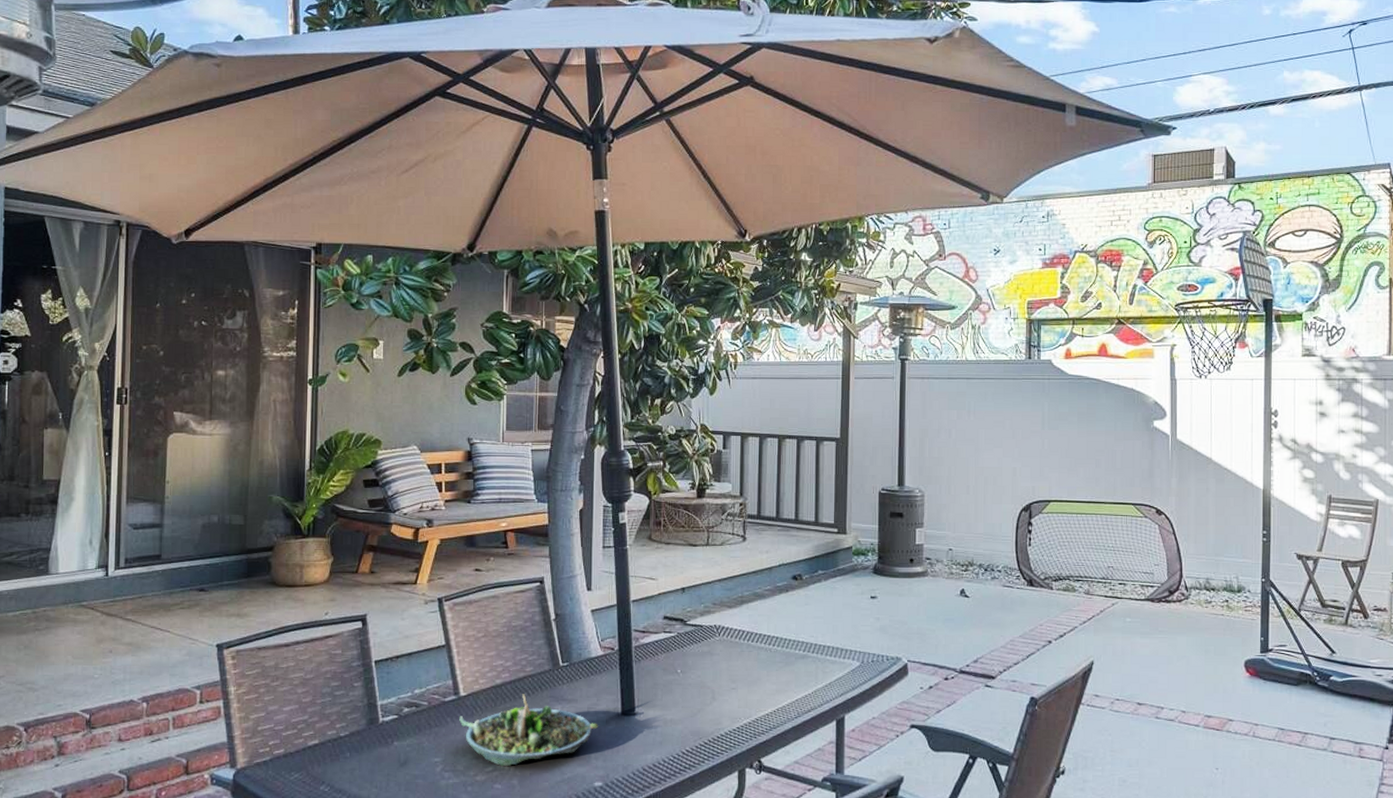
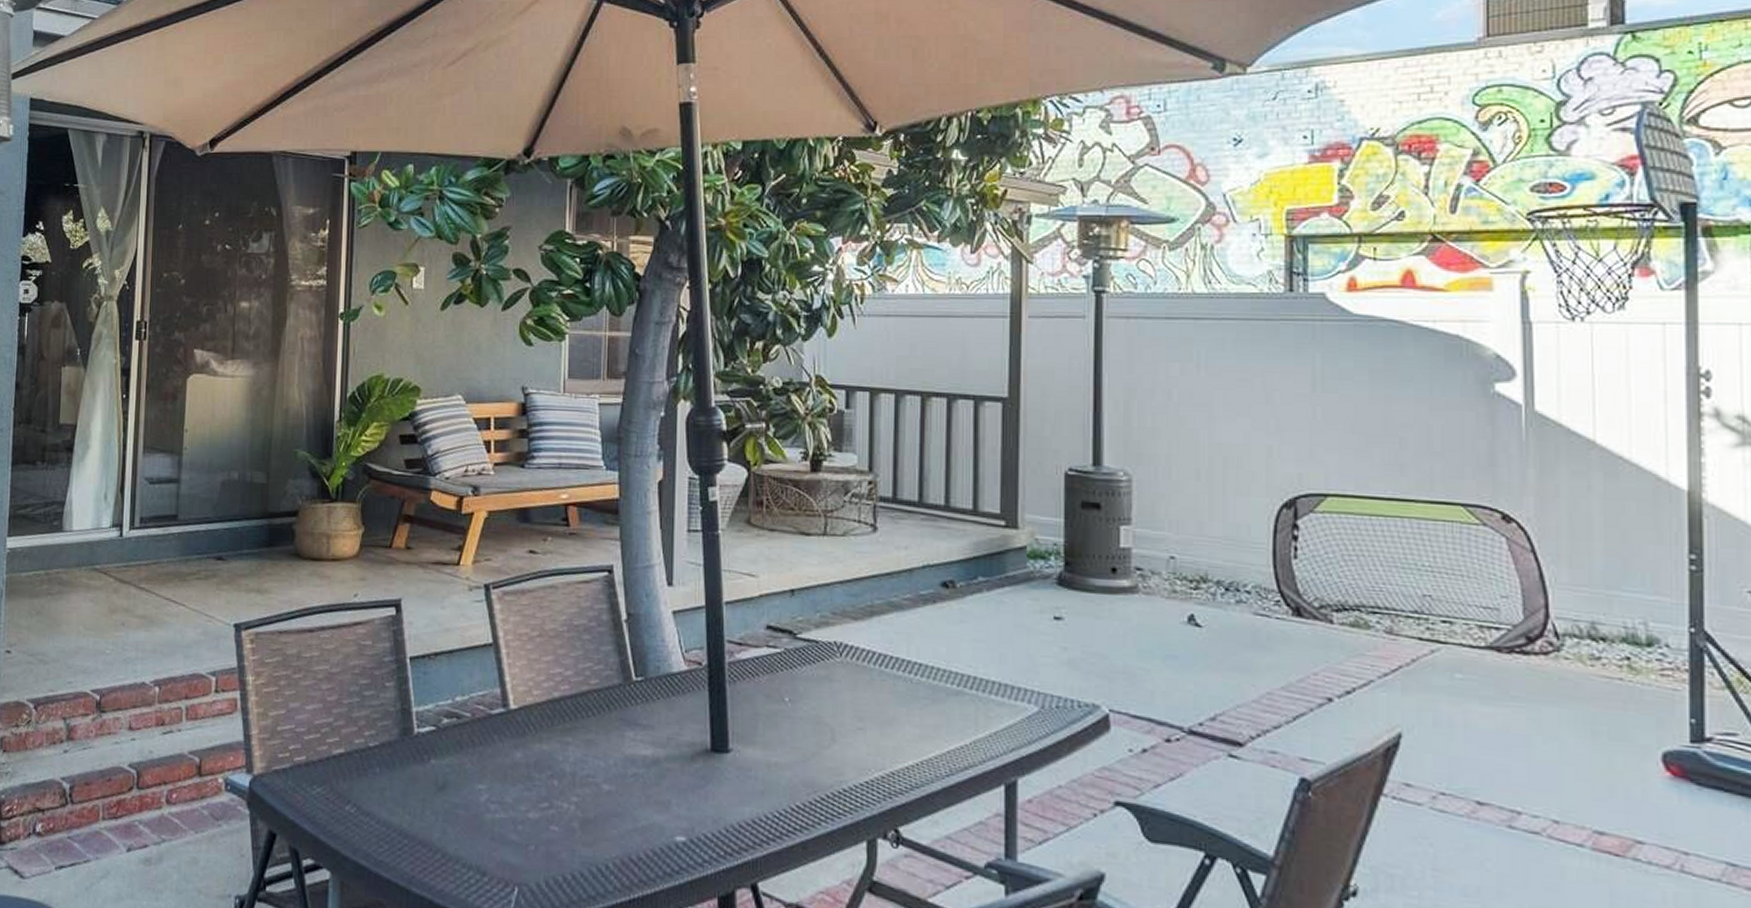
succulent planter: present [459,694,599,766] -> none [508,713,681,804]

